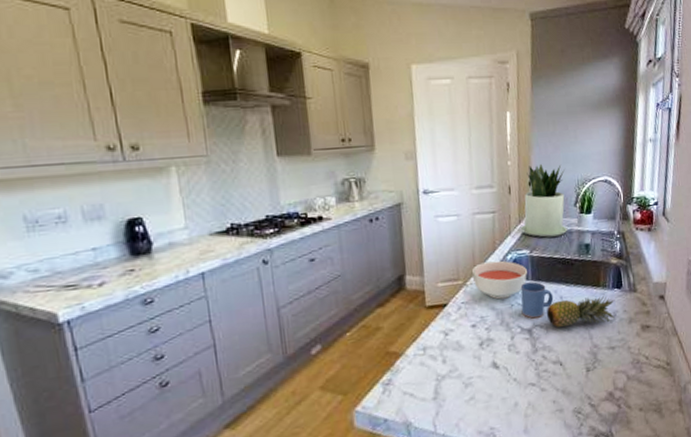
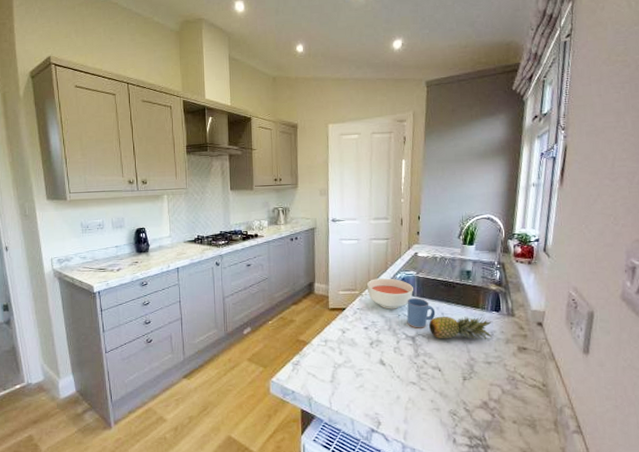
planter: present [520,163,568,238] -> none [409,201,451,263]

